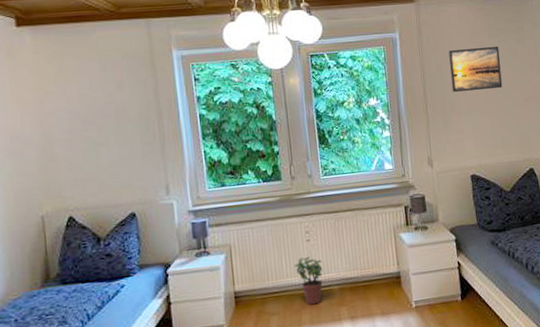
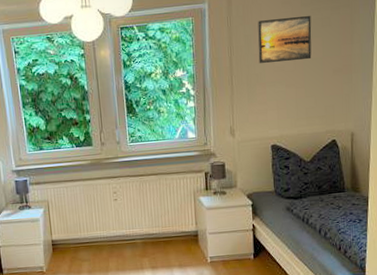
potted plant: present [294,257,323,306] -> none [103,214,128,255]

